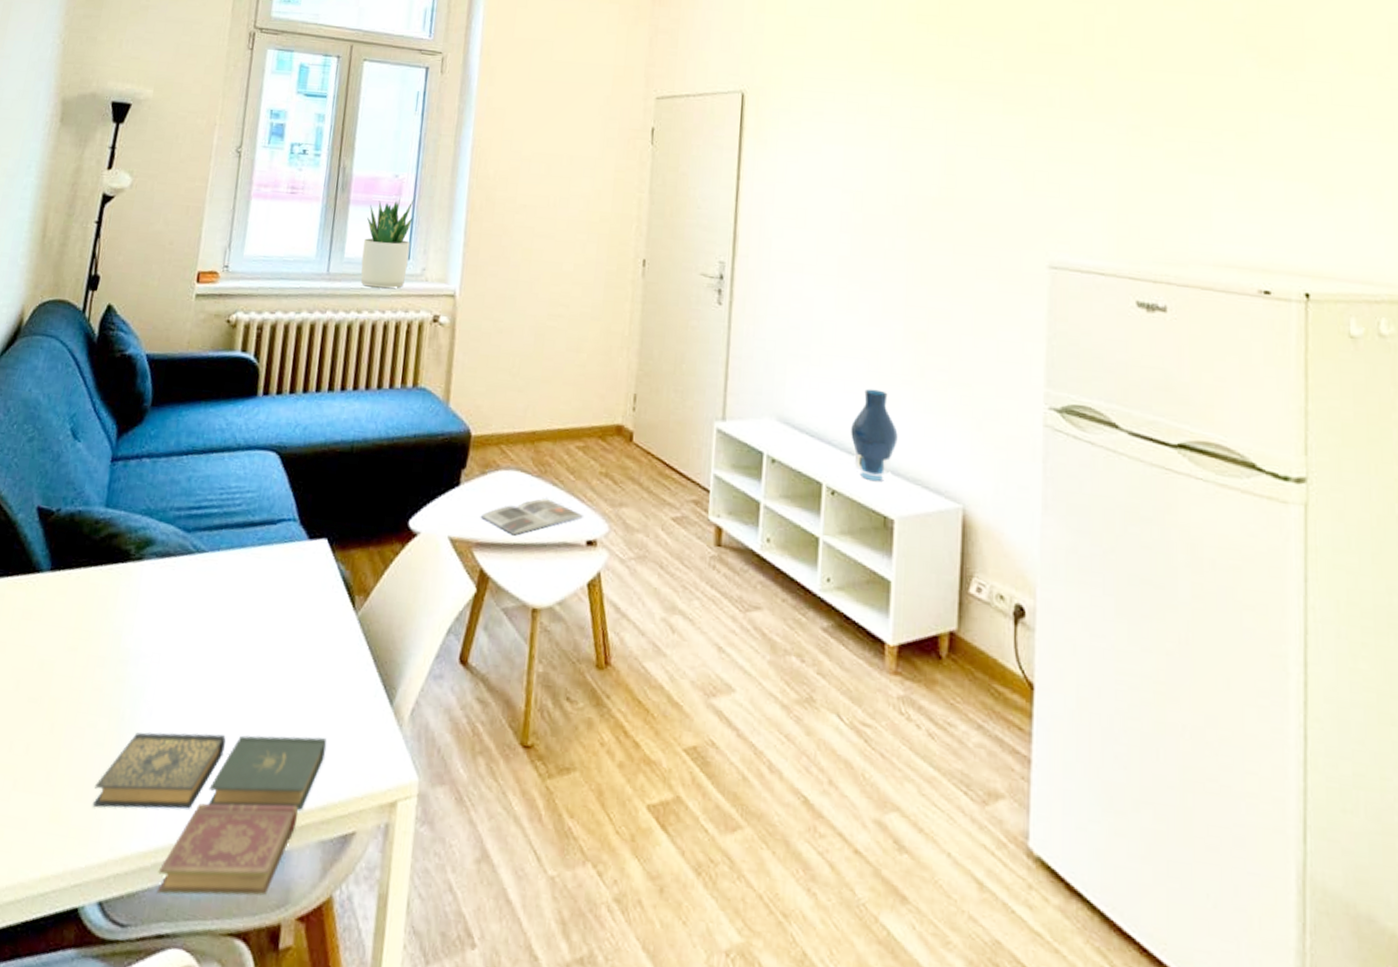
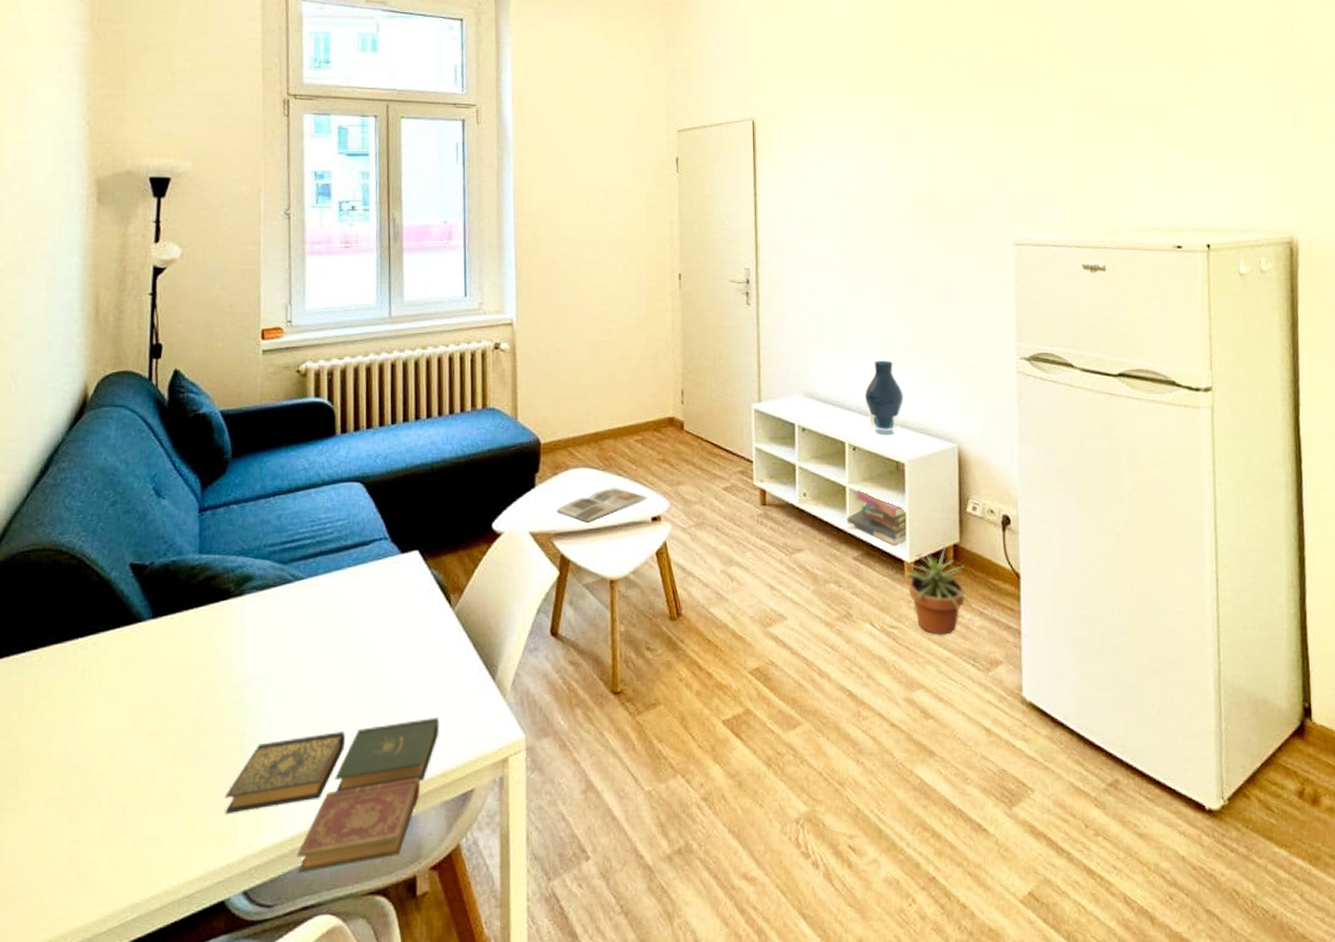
planter: present [360,197,415,289] -> none [421,241,466,325]
books: none [817,543,892,622] -> present [847,488,908,546]
potted plant: none [884,633,969,747] -> present [904,547,972,635]

